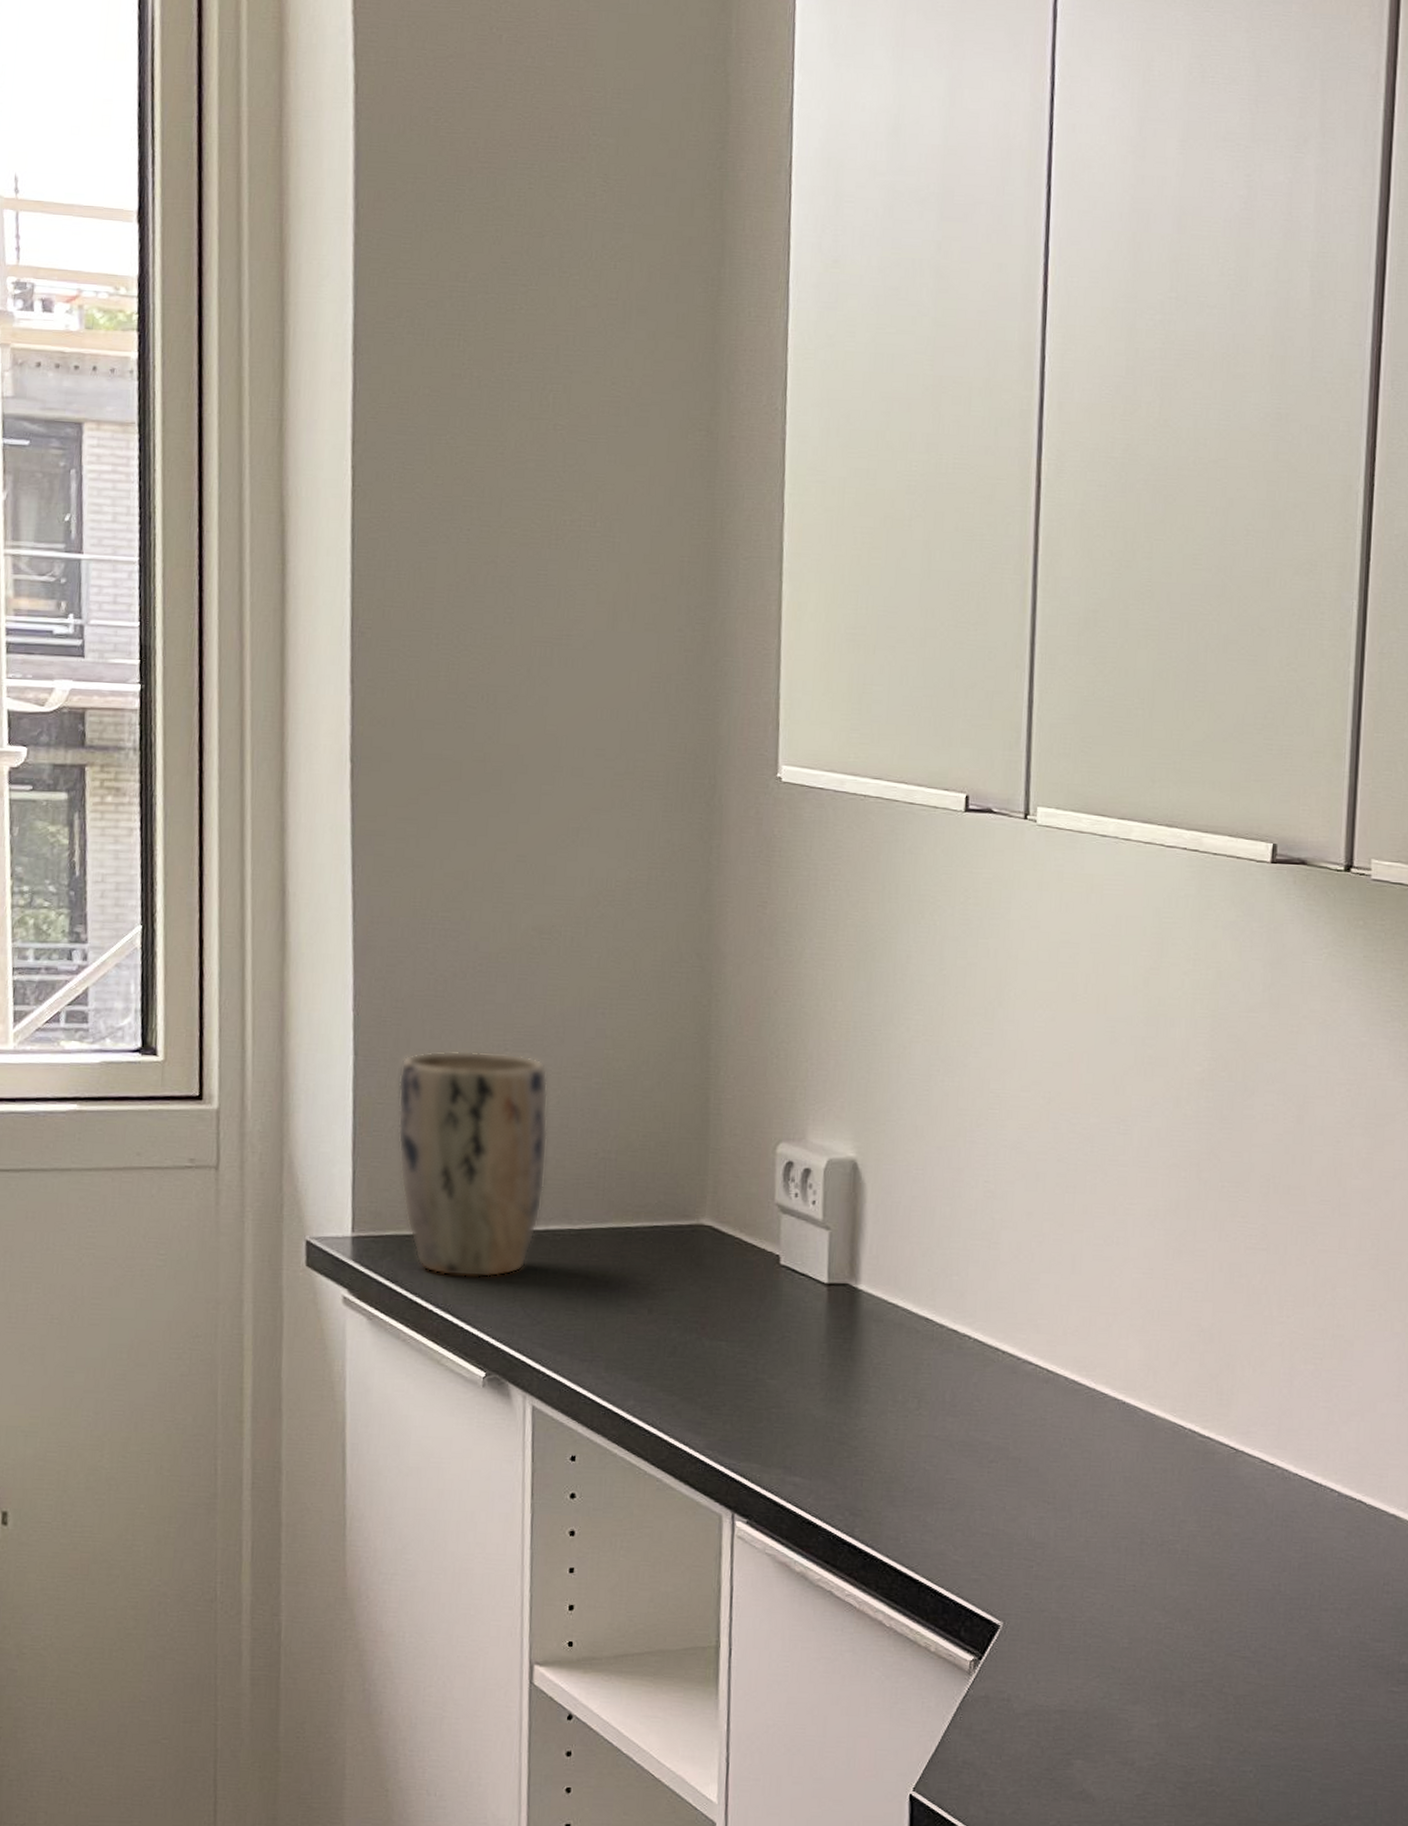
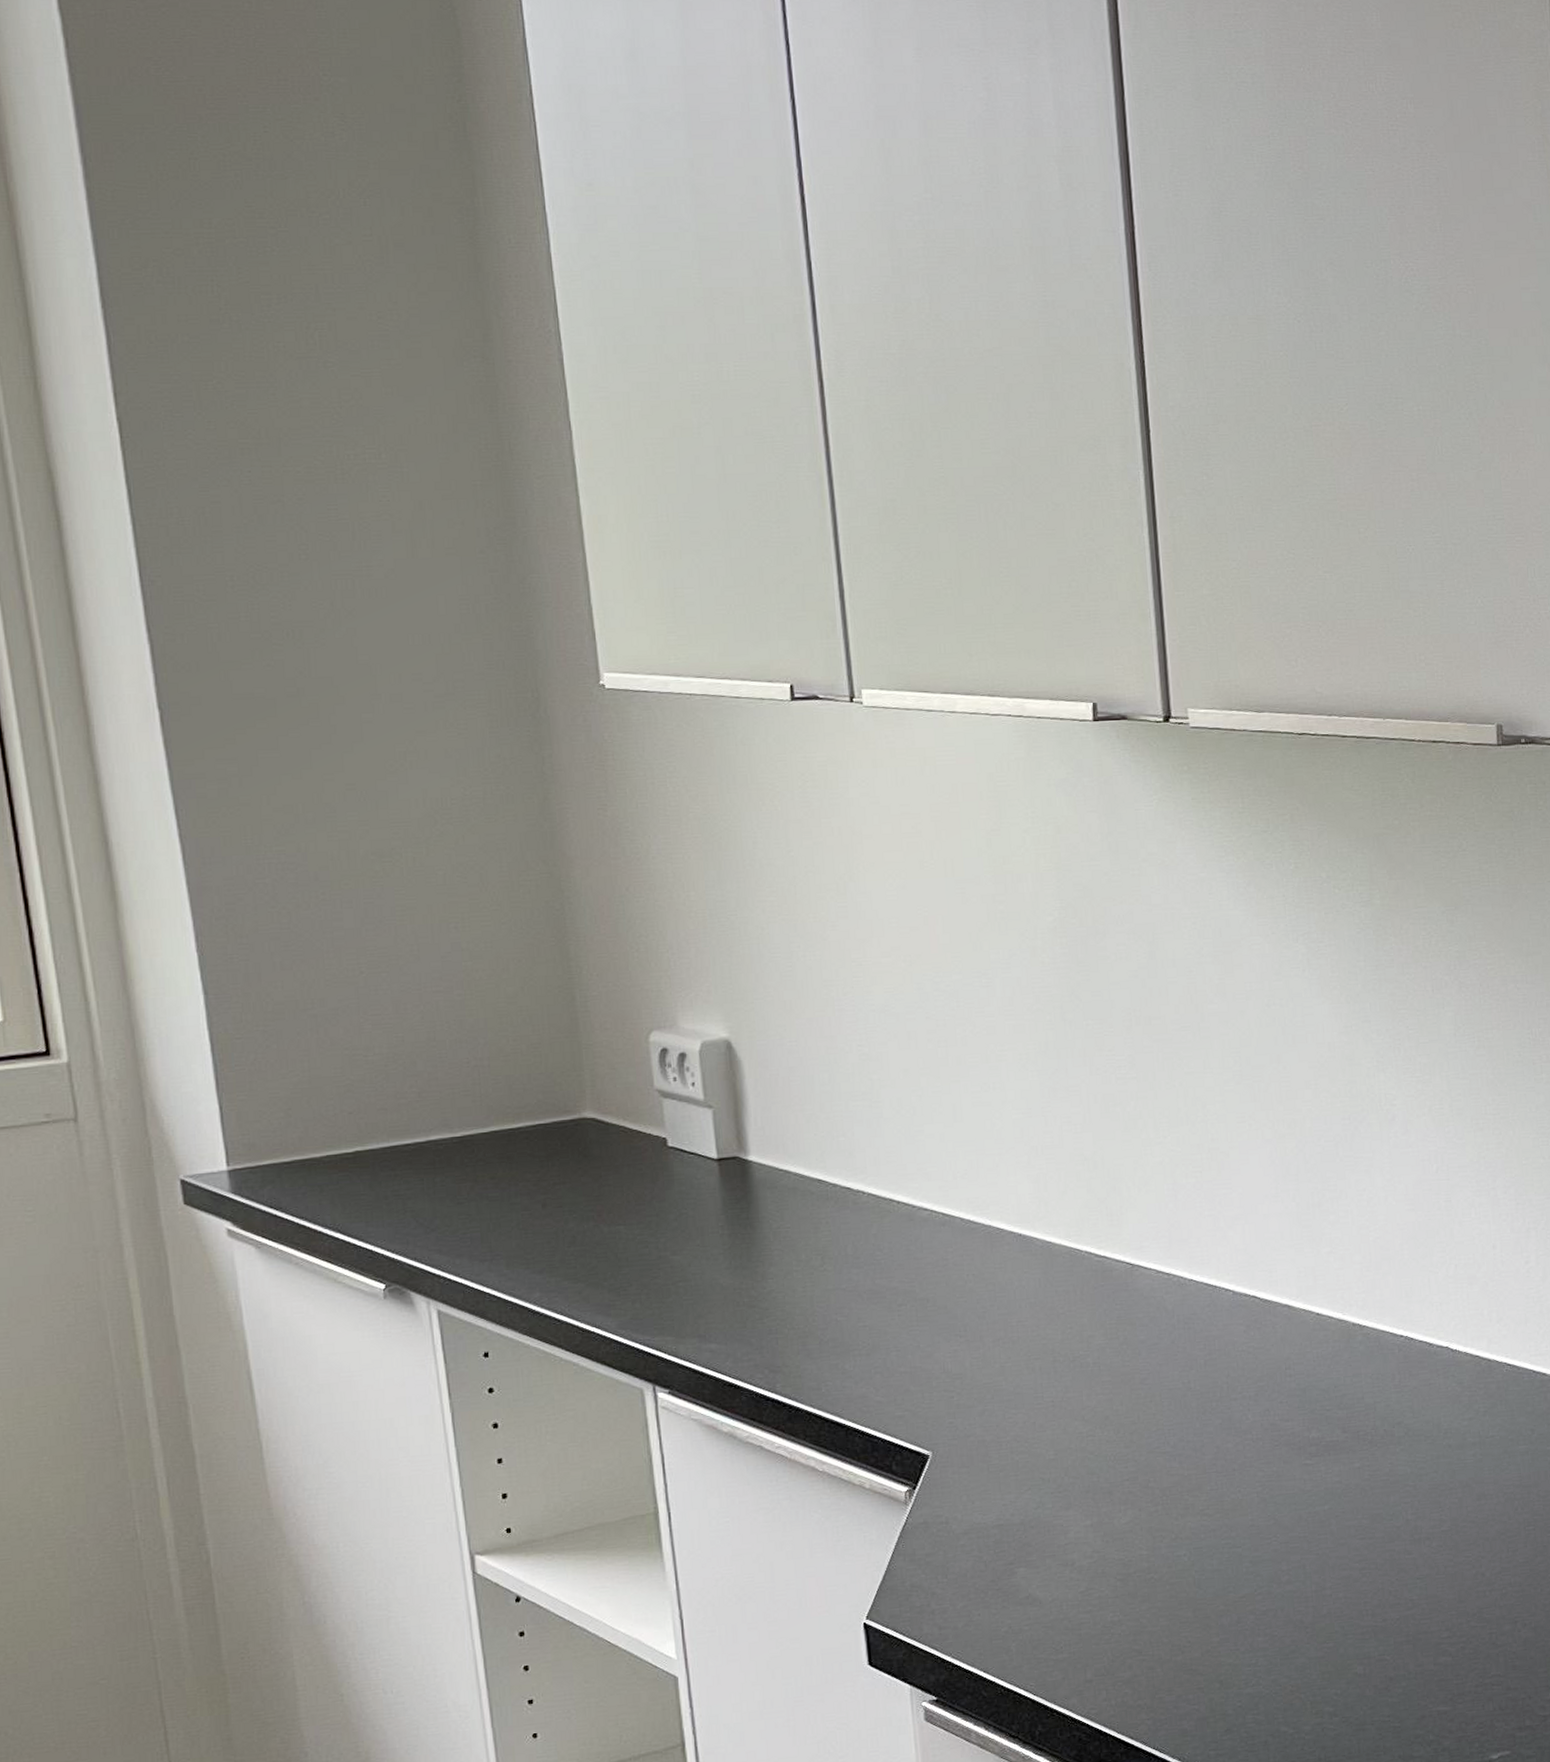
plant pot: present [398,1050,549,1278] -> none [254,975,420,1197]

